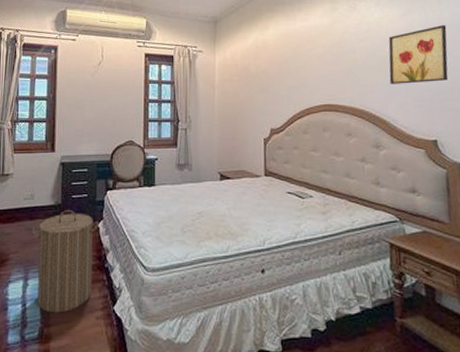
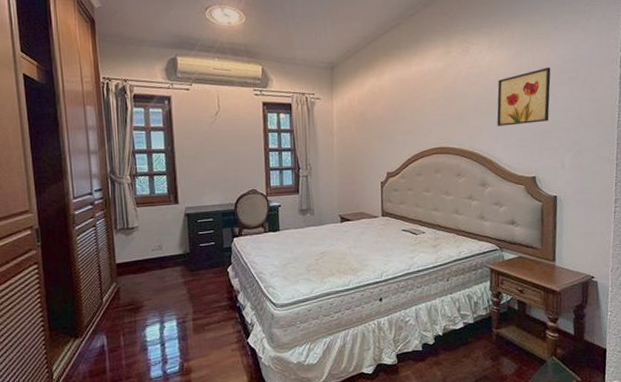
laundry hamper: present [31,210,99,313] -> none [163,258,228,350]

